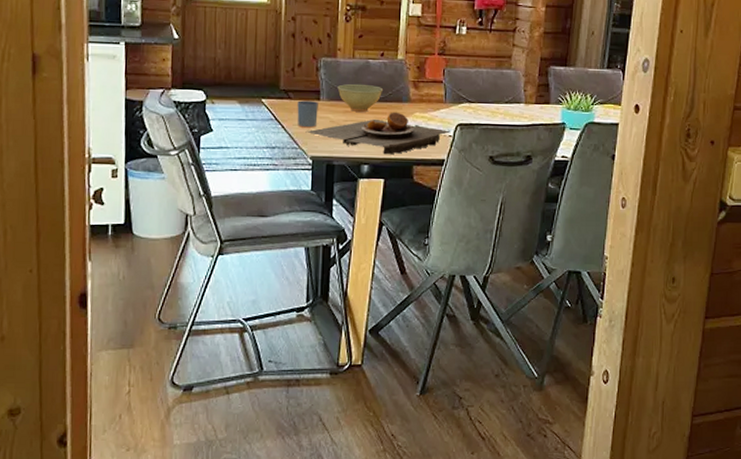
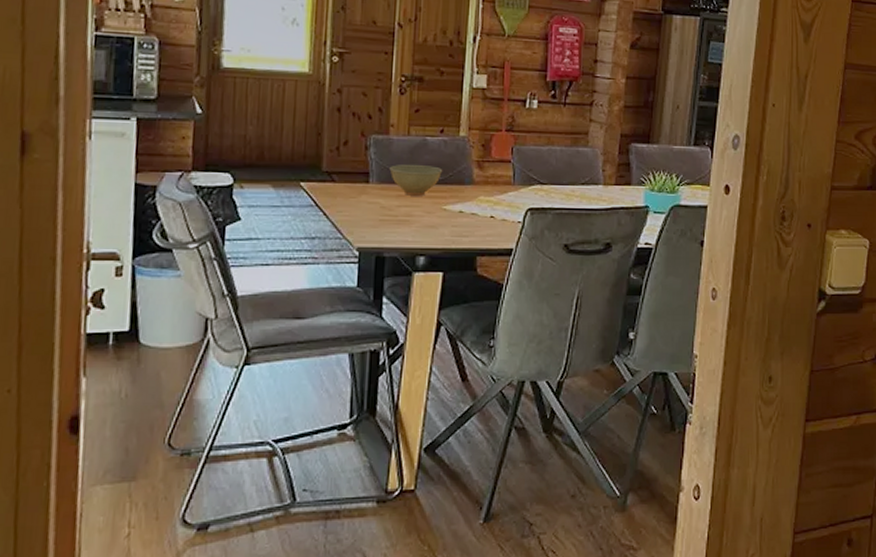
mug: present [297,100,318,128] -> none [341,184,367,215]
plate: present [305,112,450,155] -> none [351,195,519,245]

